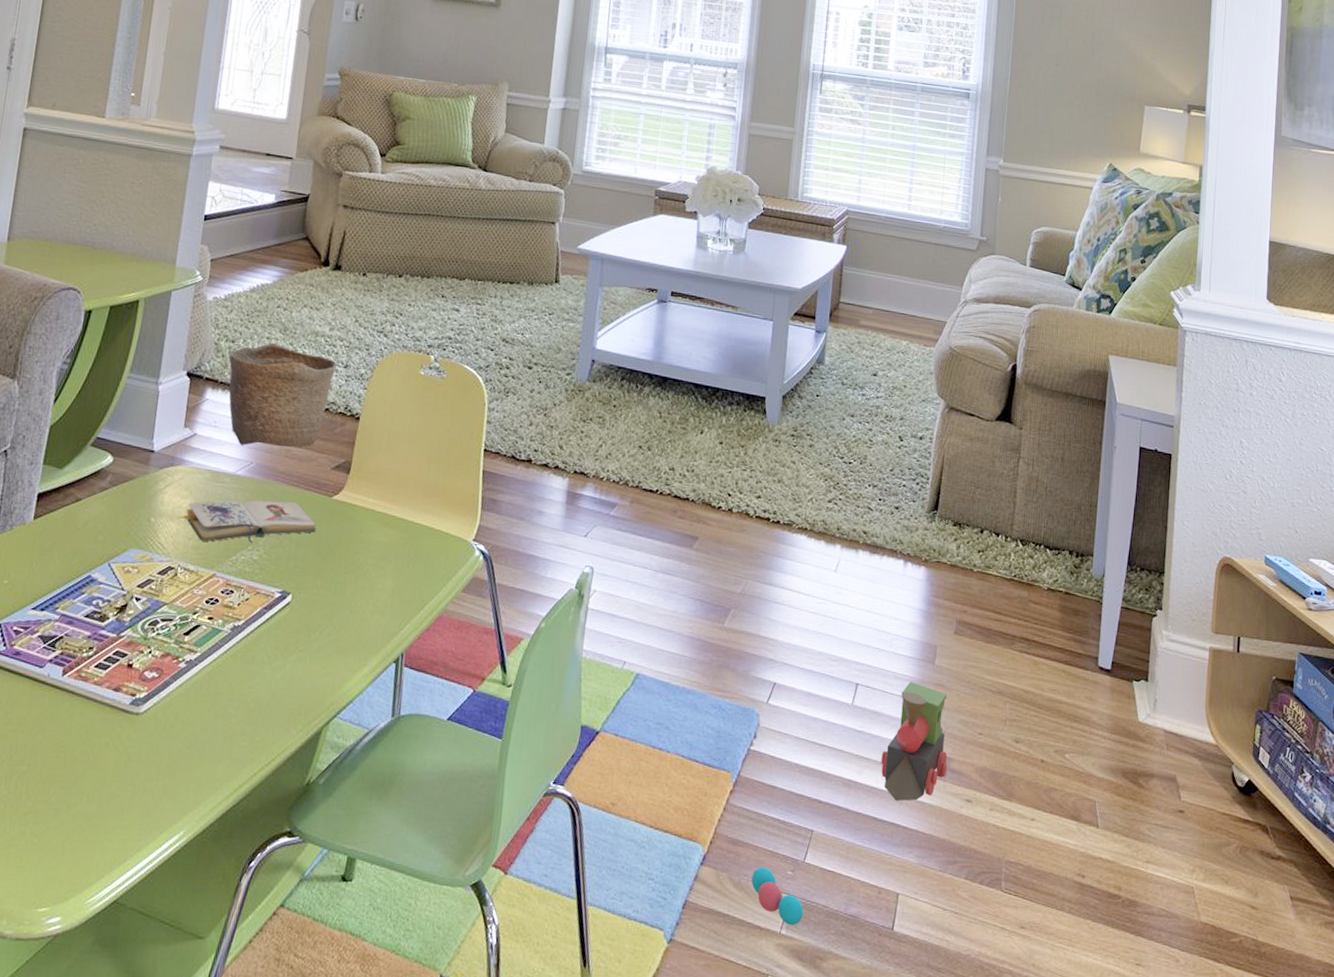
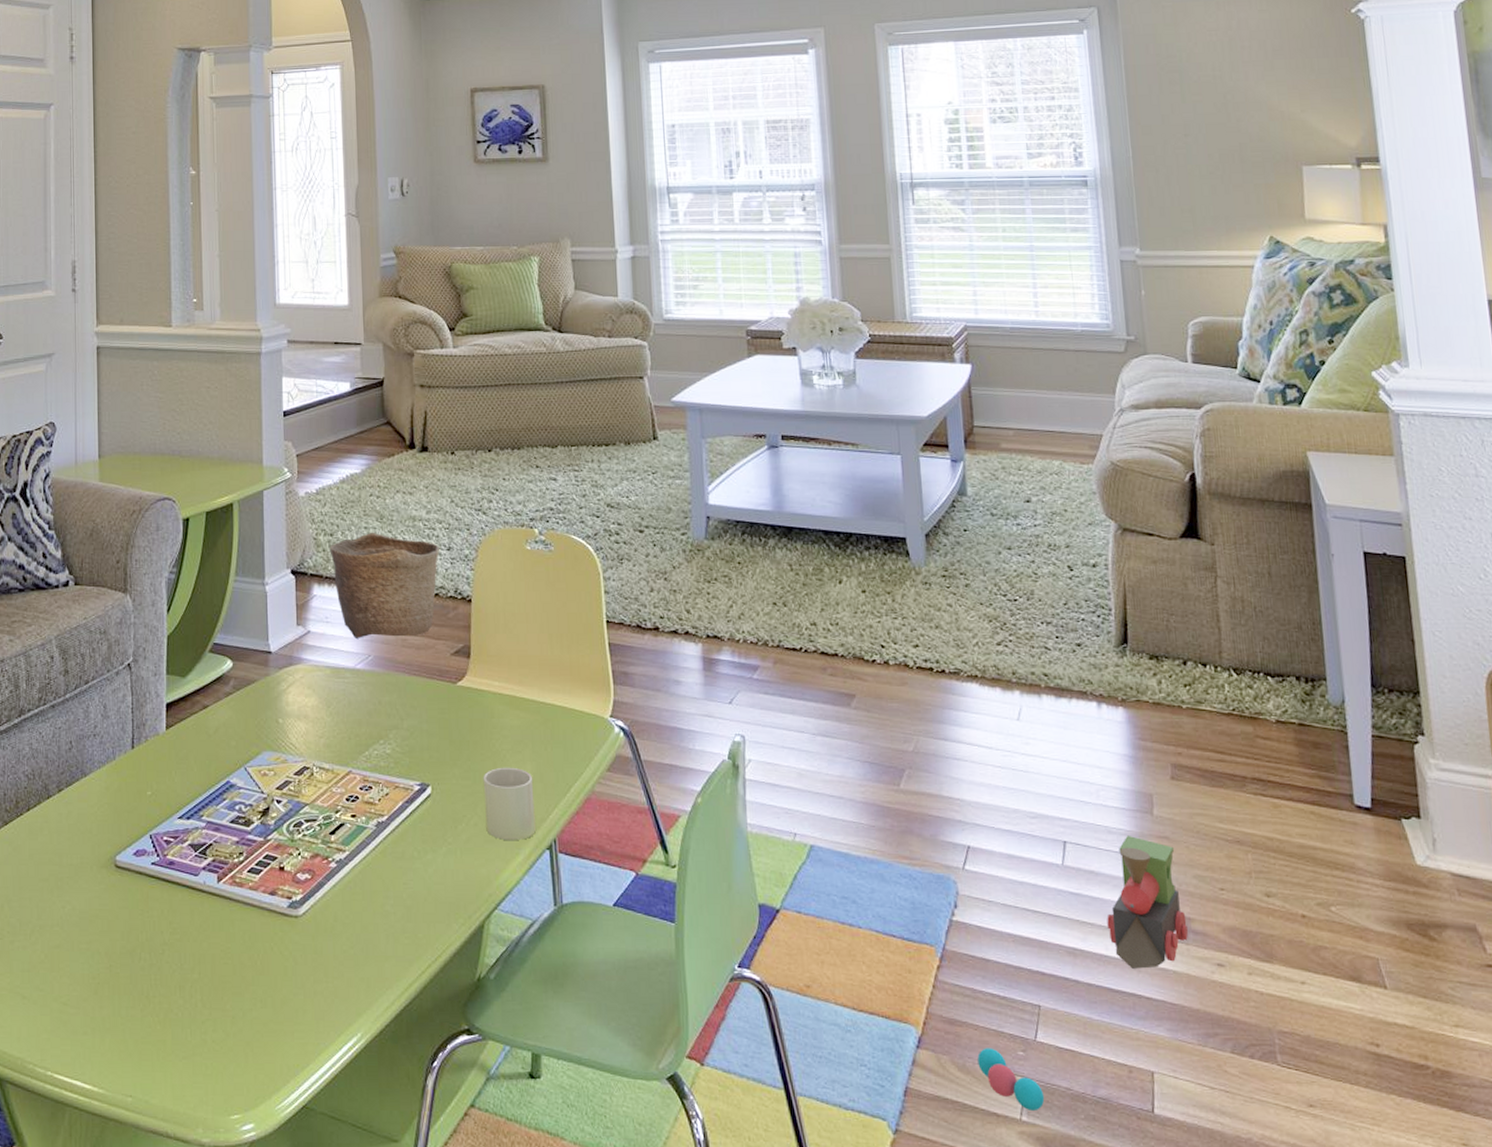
paperback book: present [178,500,316,544] -> none [306,692,446,738]
cup: none [338,581,391,653] -> present [483,767,537,841]

